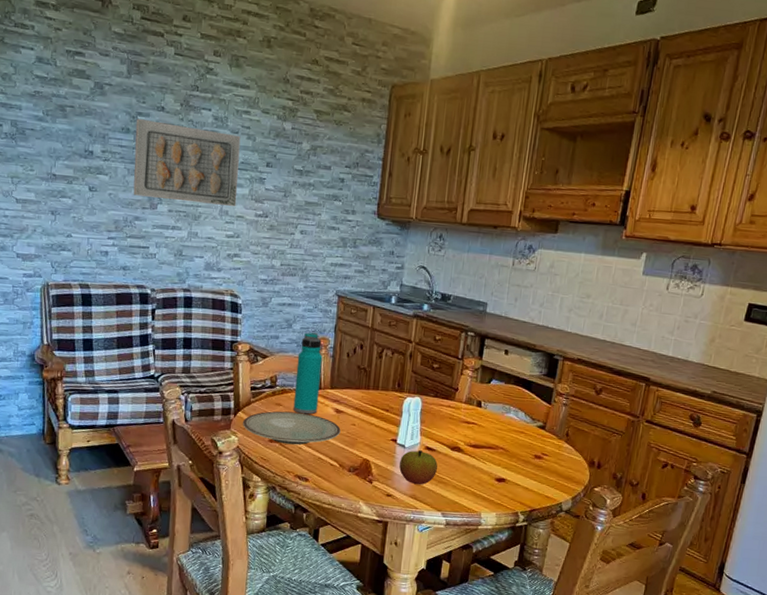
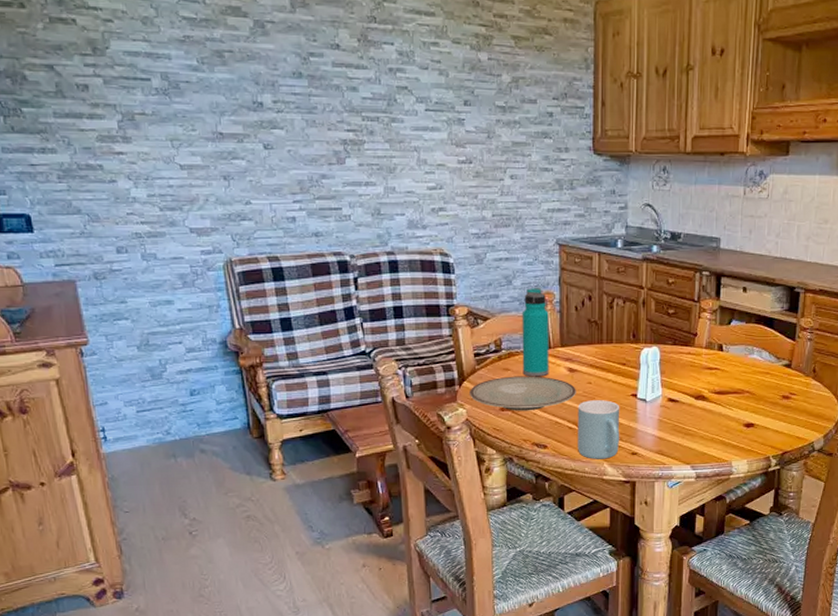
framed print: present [133,118,241,207] -> none [308,59,435,155]
mug: none [336,440,380,498] -> present [578,400,620,459]
apple: present [399,450,438,485] -> none [643,403,682,440]

